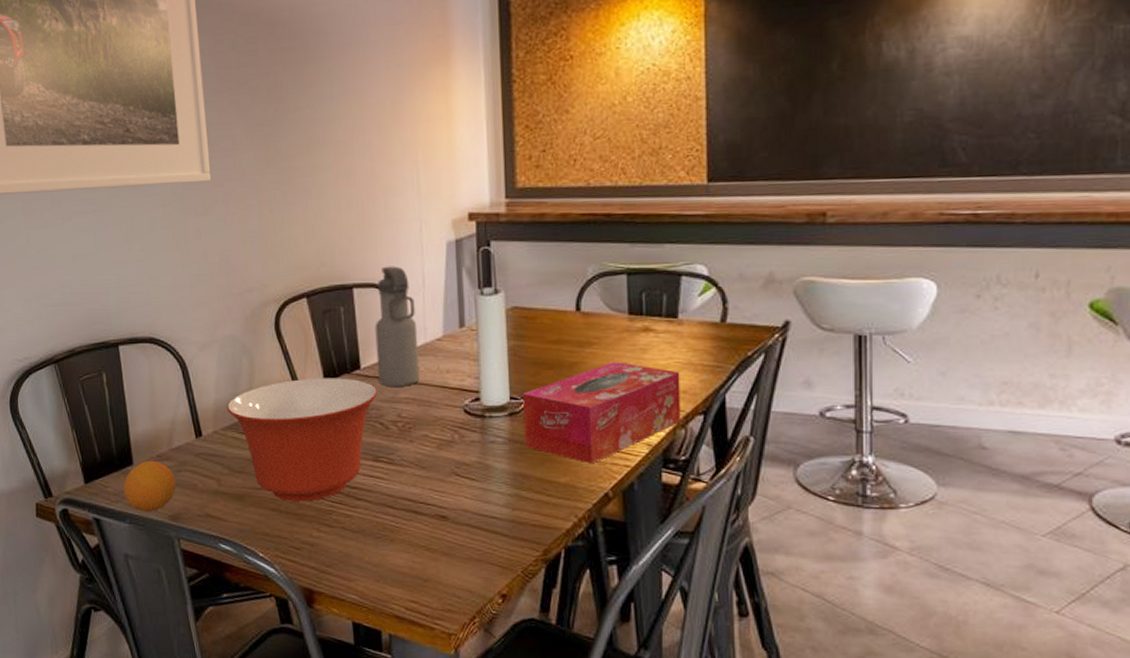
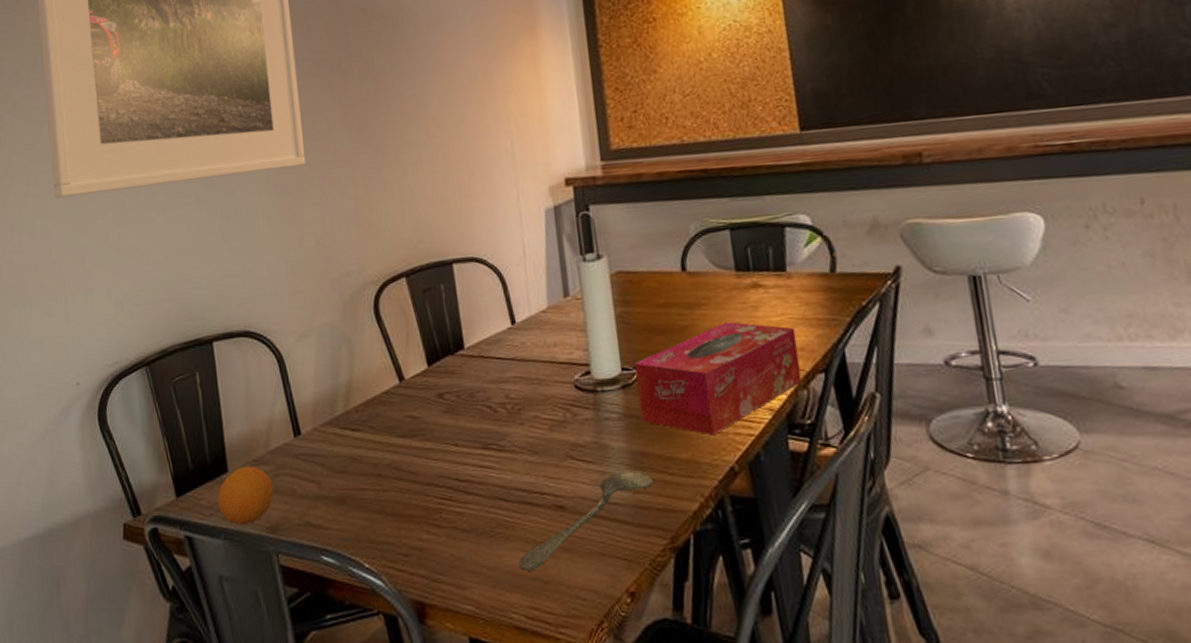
mixing bowl: present [226,378,377,502] -> none [325,359,483,502]
water bottle: present [375,266,420,386] -> none [477,237,527,366]
spoon: none [401,489,532,570] -> present [518,470,654,571]

